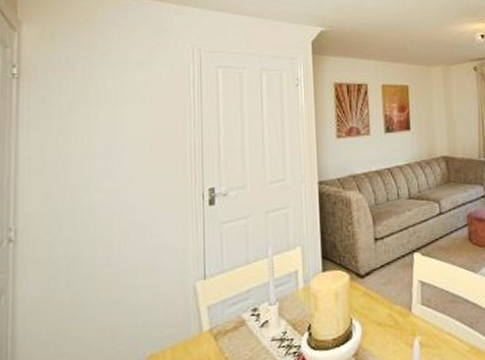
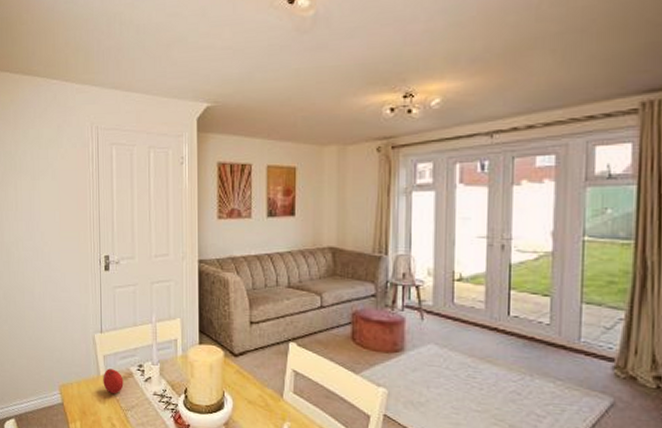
fruit: none [207,320,234,352] -> present [103,368,124,394]

